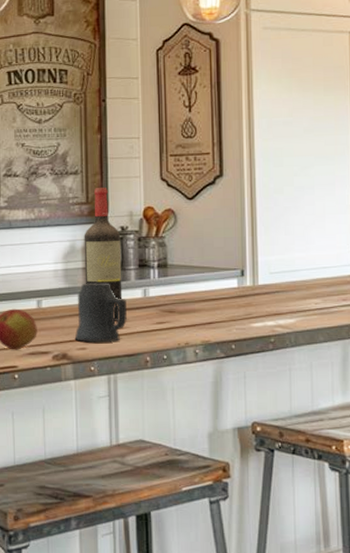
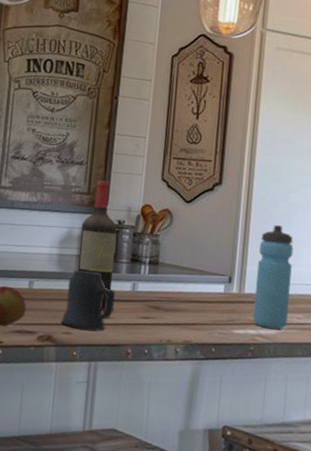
water bottle: none [268,211,305,317] -> present [253,225,294,329]

